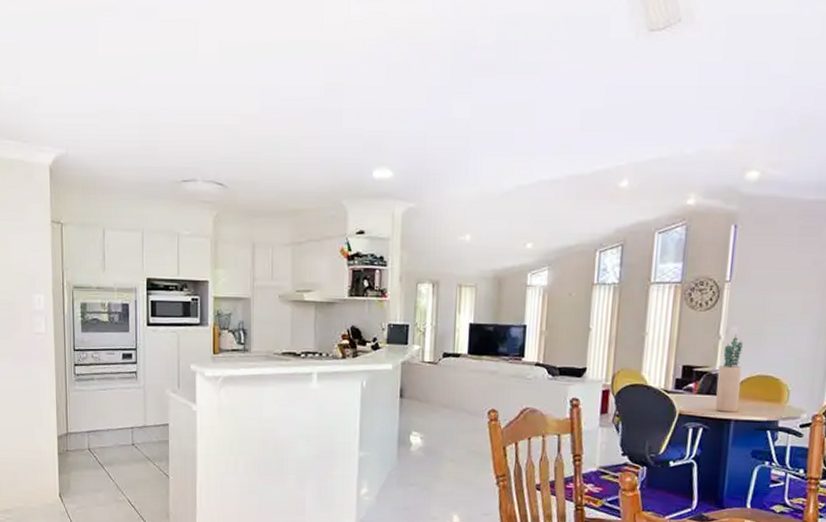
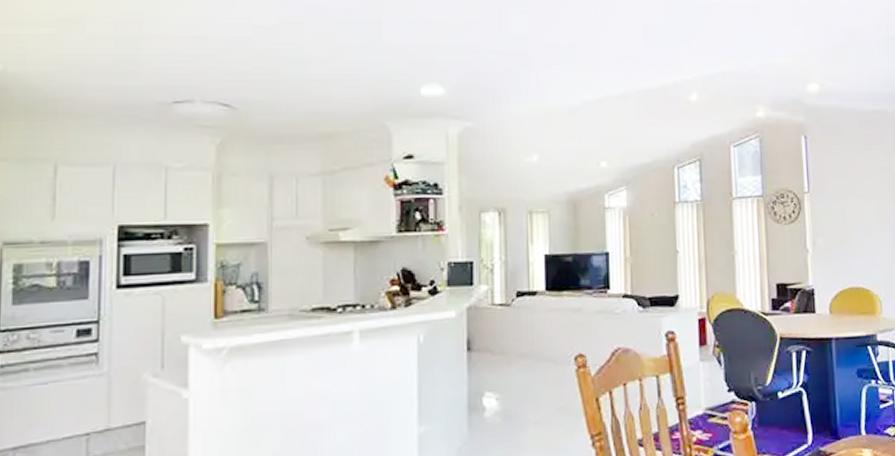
vase: present [715,334,743,413] -> none [810,246,837,331]

